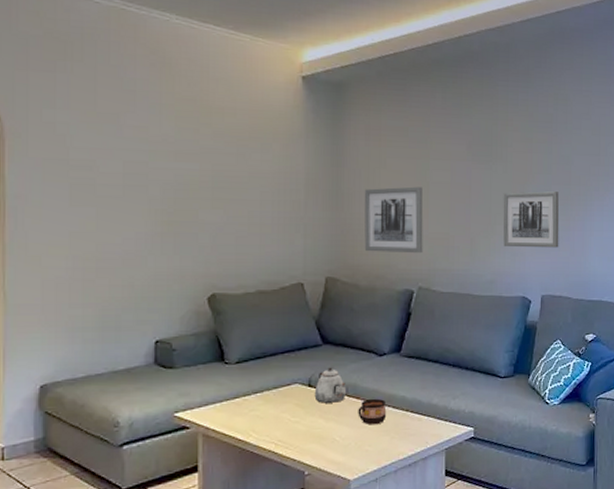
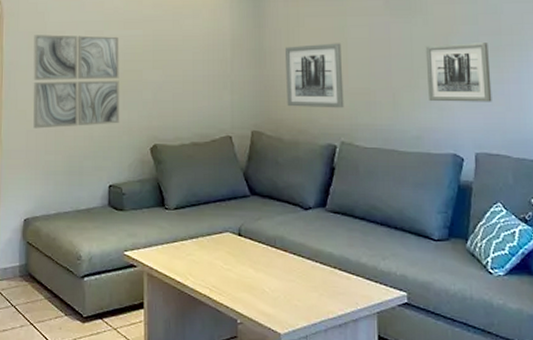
wall art: none [50,163,169,278] -> present [33,34,119,129]
teapot: present [314,367,346,403] -> none [244,218,273,254]
cup: present [358,398,387,425] -> none [286,252,314,280]

